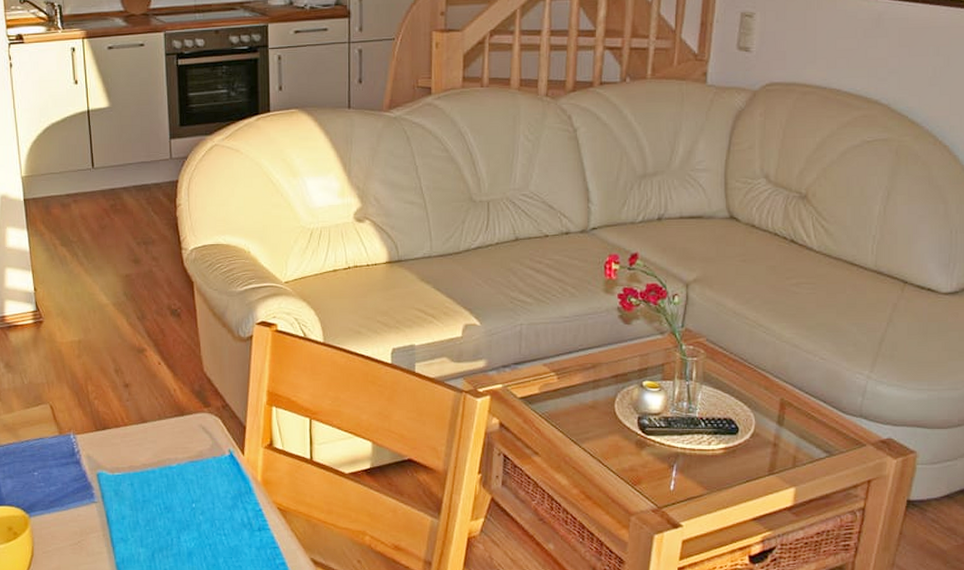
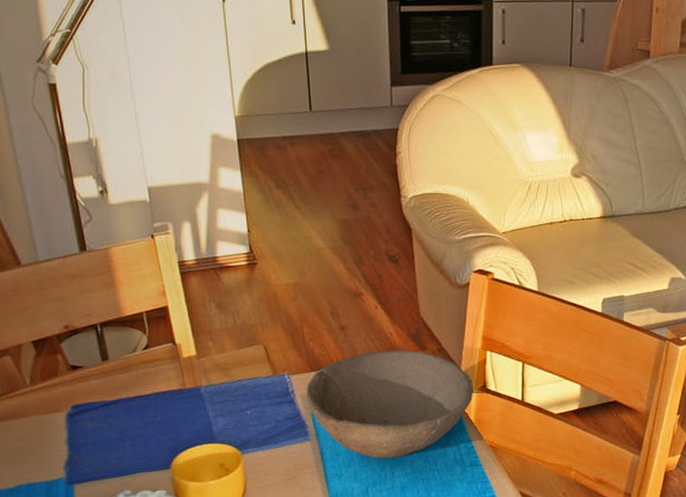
bowl: none [90,407,260,522] -> present [305,350,474,459]

